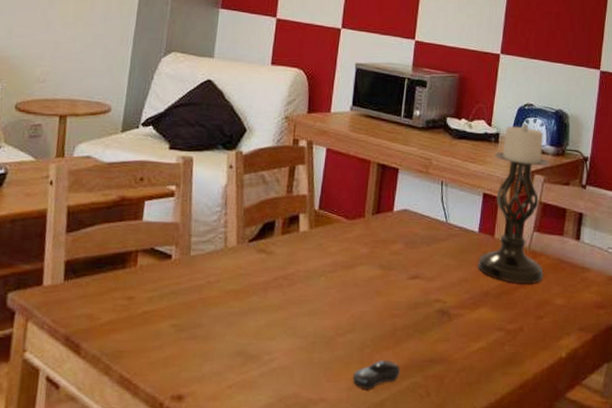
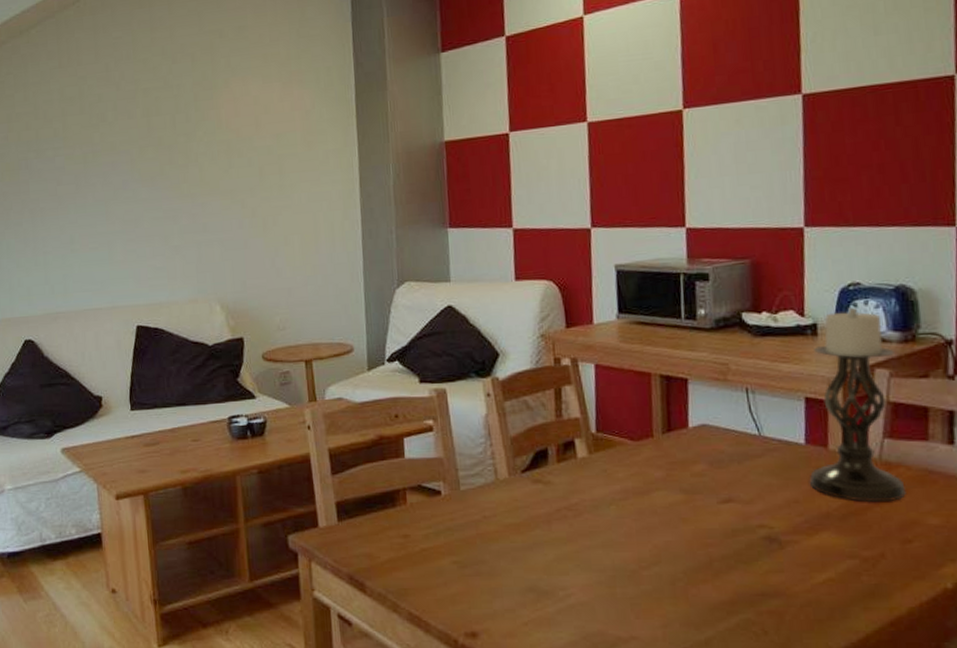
computer mouse: present [352,361,401,389] -> none [666,595,726,627]

